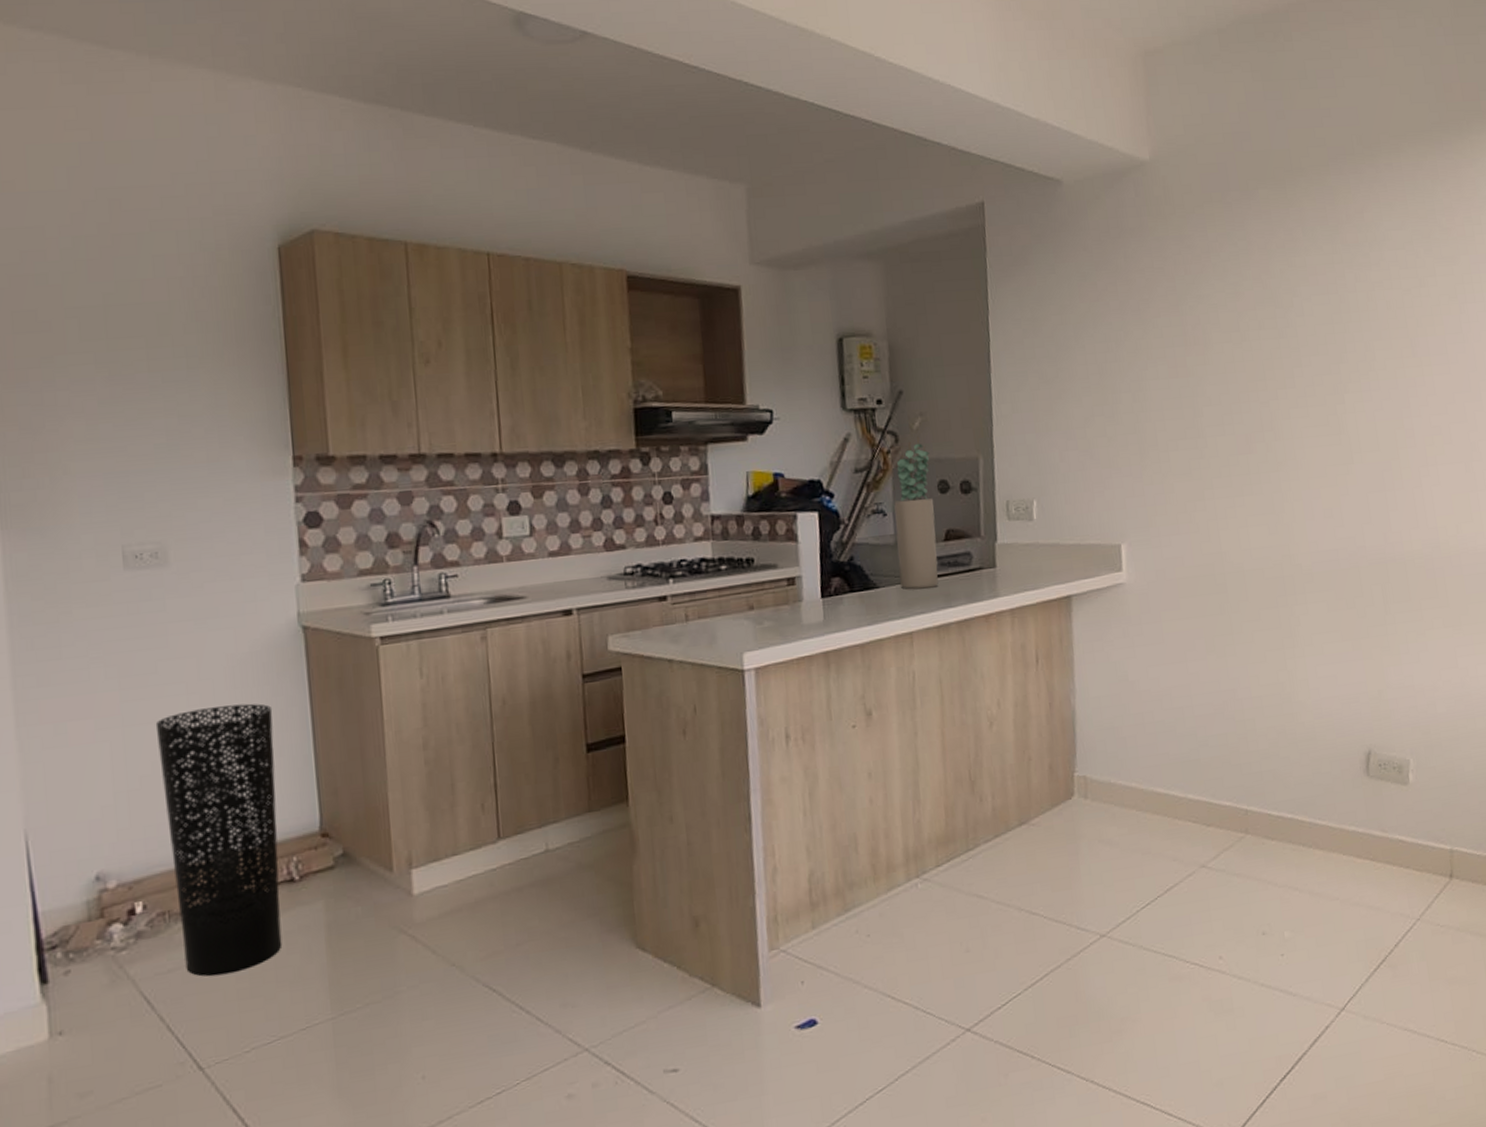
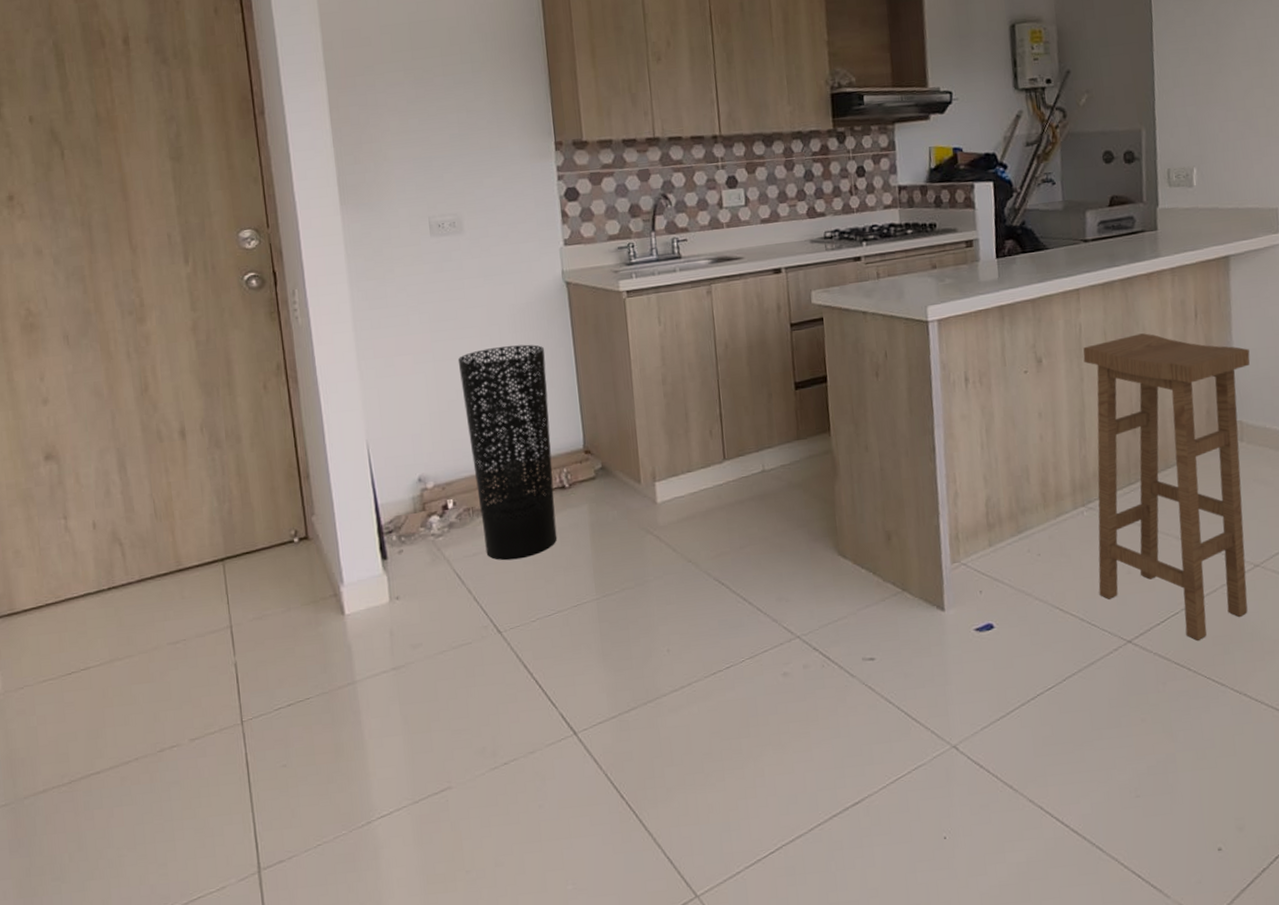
vase: present [894,436,939,591] -> none [1062,111,1103,251]
bar stool: none [917,681,1094,1024] -> present [1083,333,1251,641]

